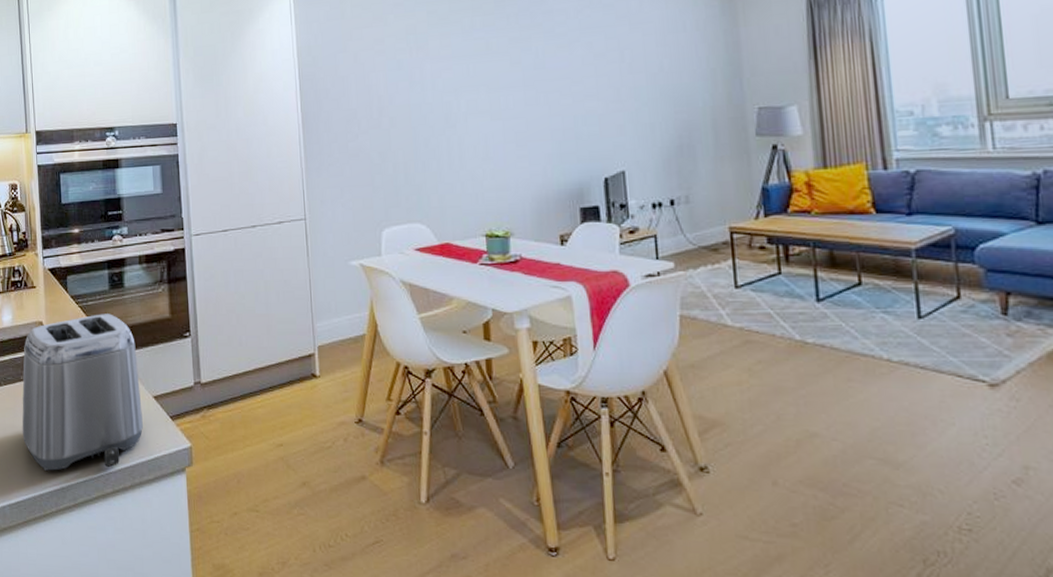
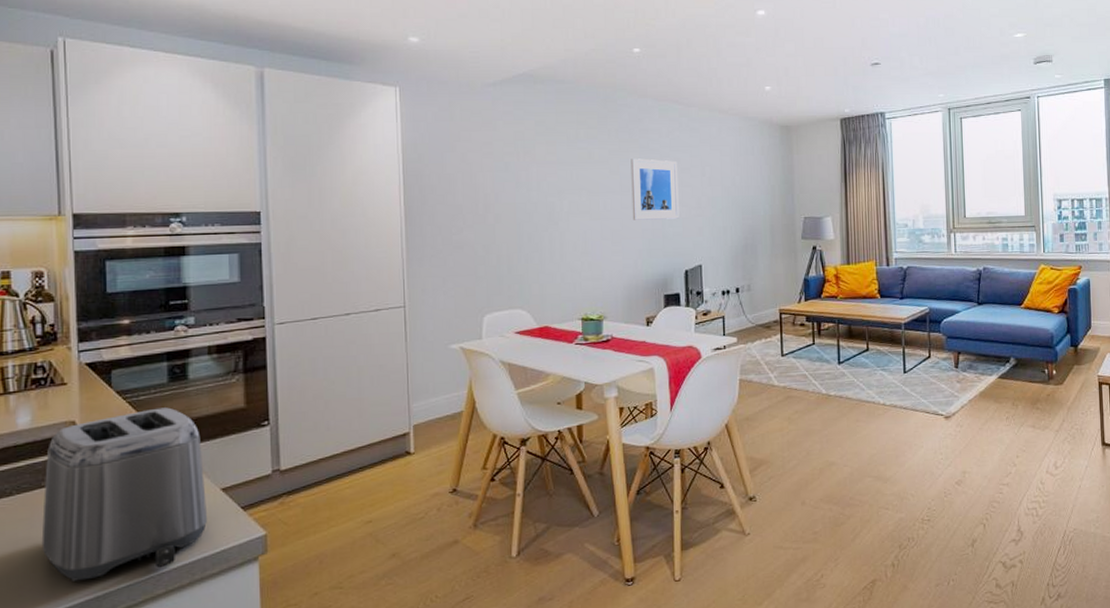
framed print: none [534,45,595,119] -> present [631,158,679,220]

